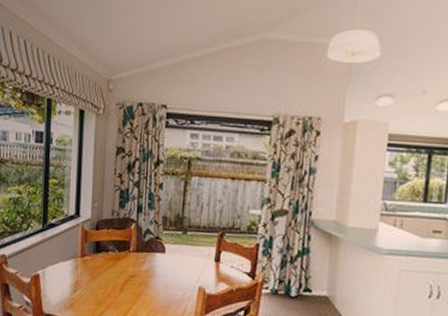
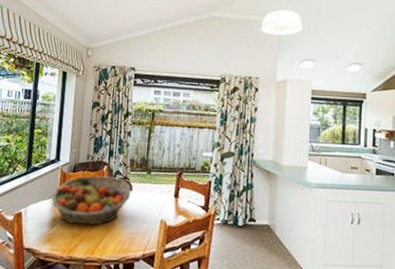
fruit basket: none [72,234,164,291] -> present [51,175,131,225]

